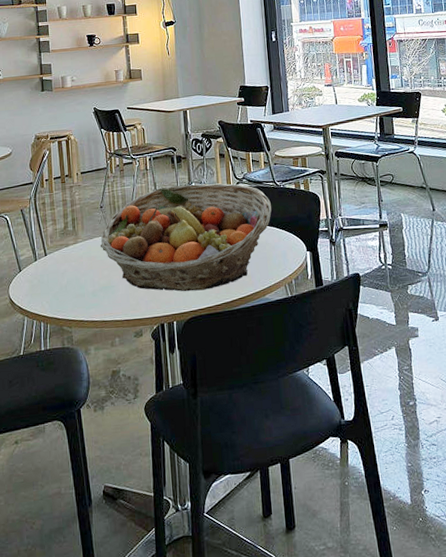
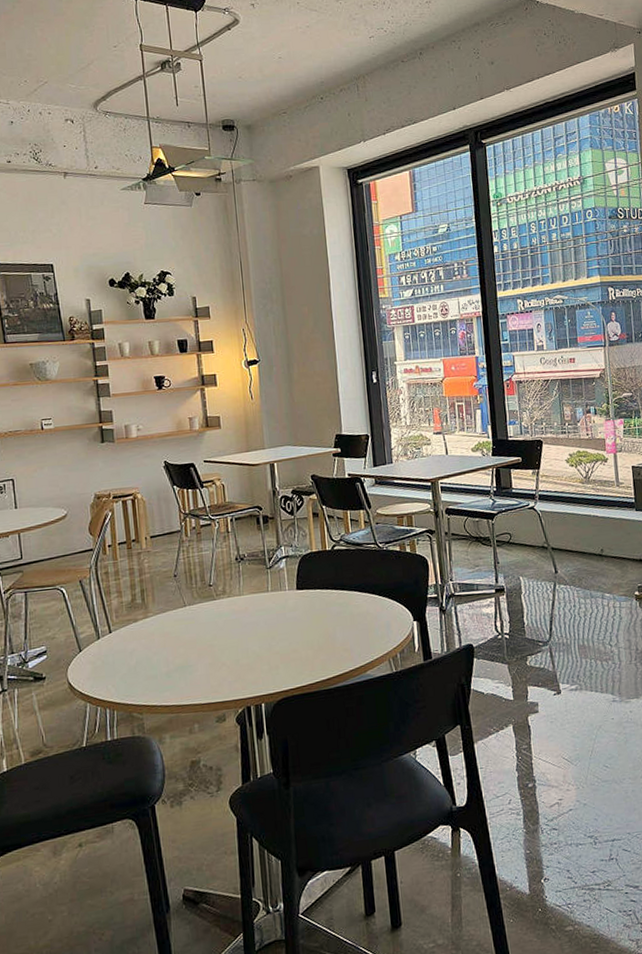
fruit basket: present [100,183,272,292] -> none [174,546,373,670]

